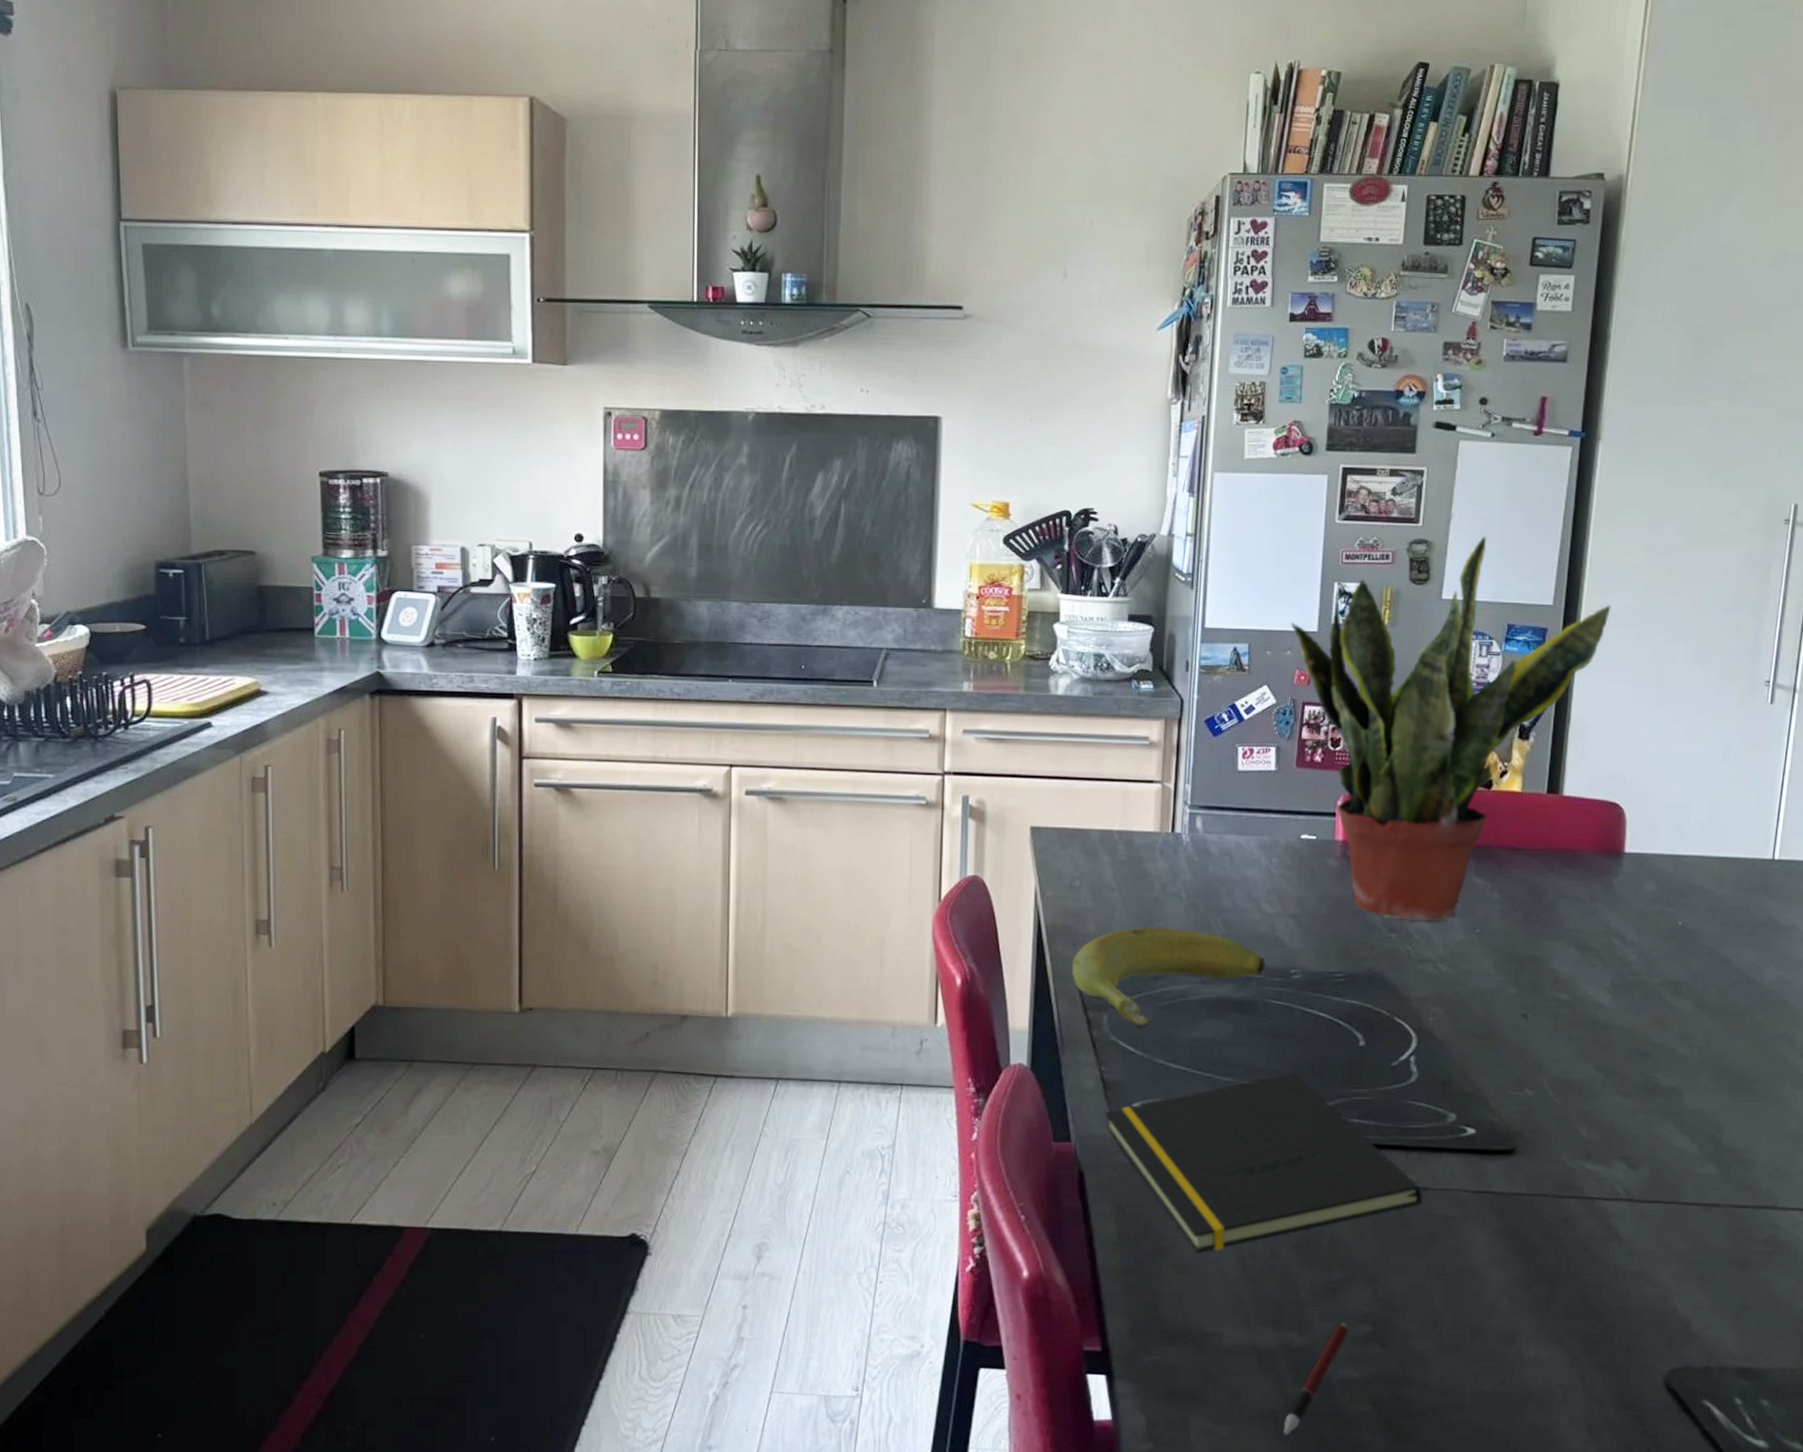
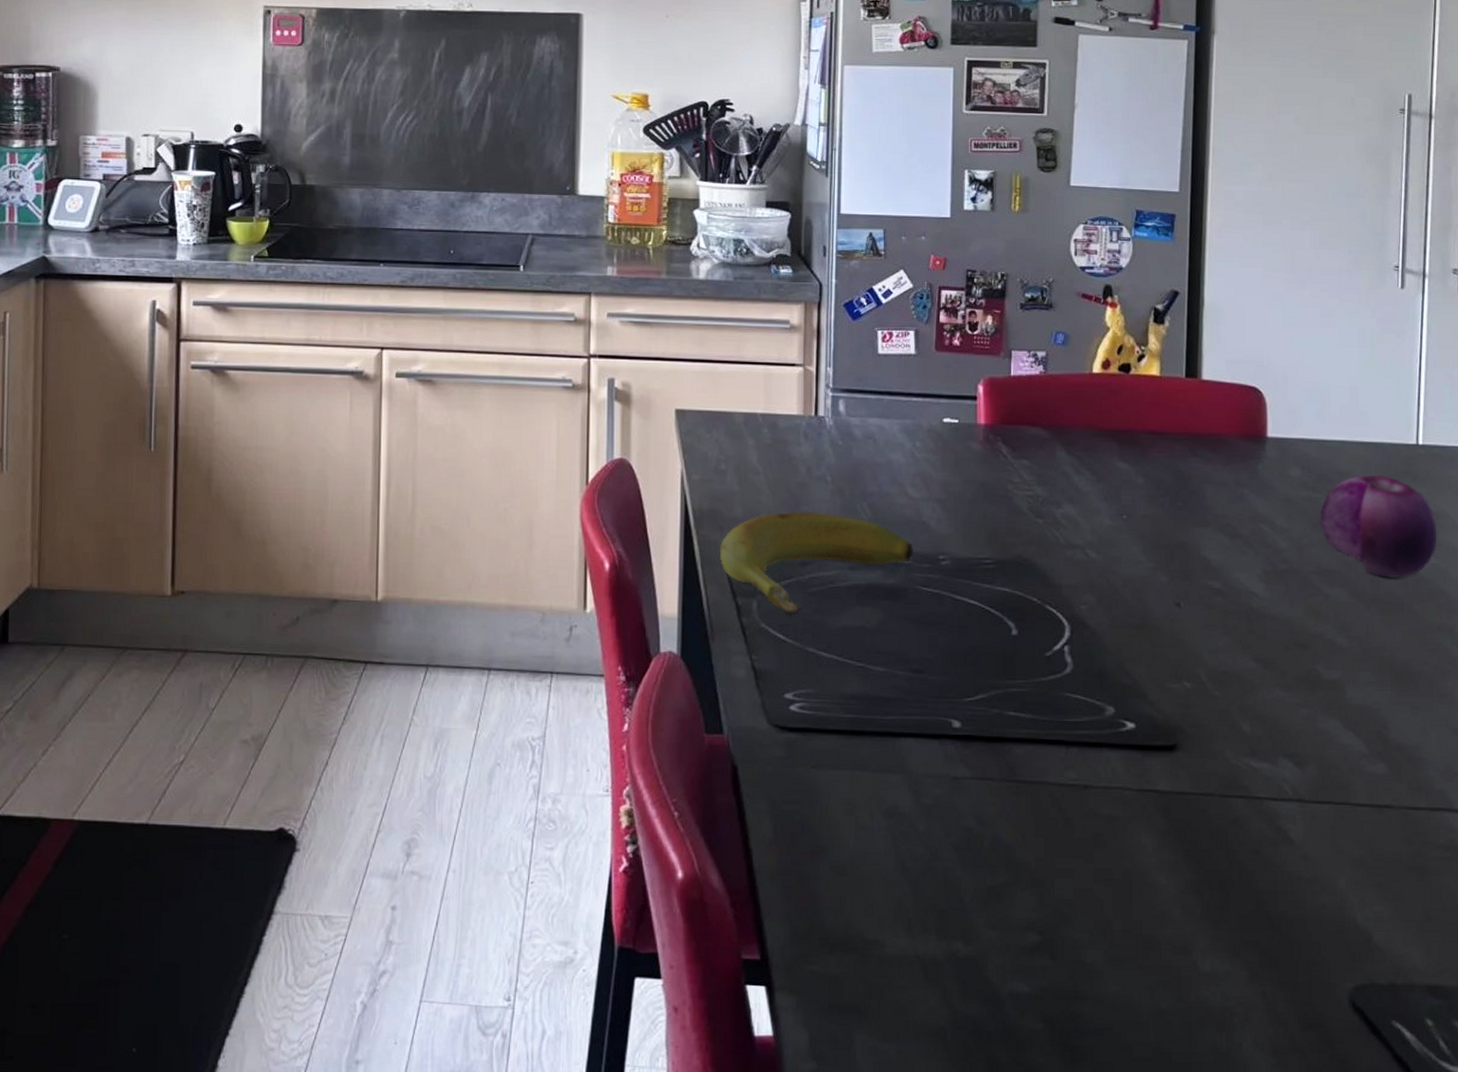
notepad: present [1104,1073,1423,1253] -> none [756,663,1085,853]
pen: present [1283,1323,1348,1435] -> none [953,931,1015,1055]
potted plant: present [1291,536,1611,922] -> none [924,125,1236,507]
fruit: none [1671,889,1786,990] -> present [1321,474,1437,579]

